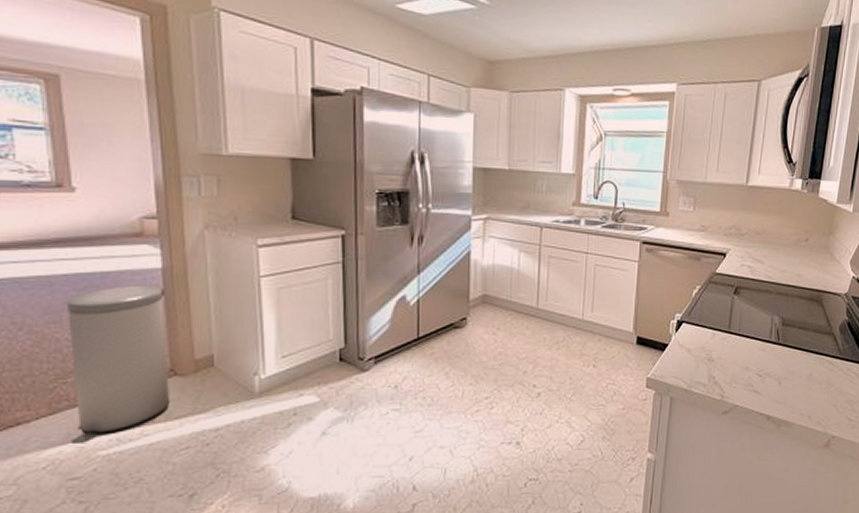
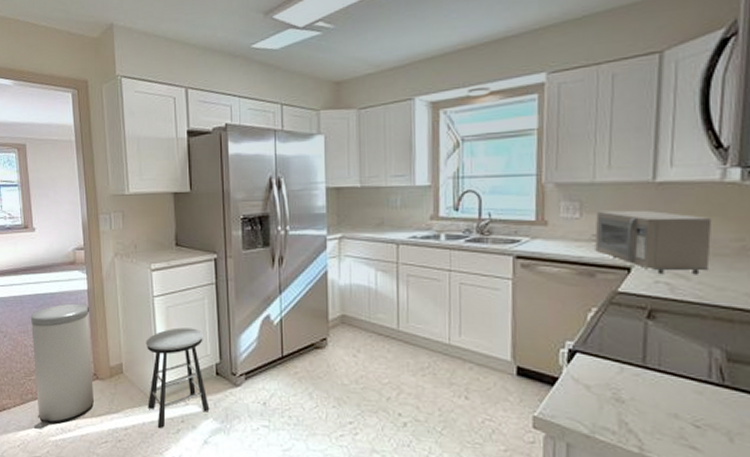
stool: none [247,311,330,426] -> present [145,327,210,429]
microwave: none [702,206,782,260] -> present [594,210,712,275]

